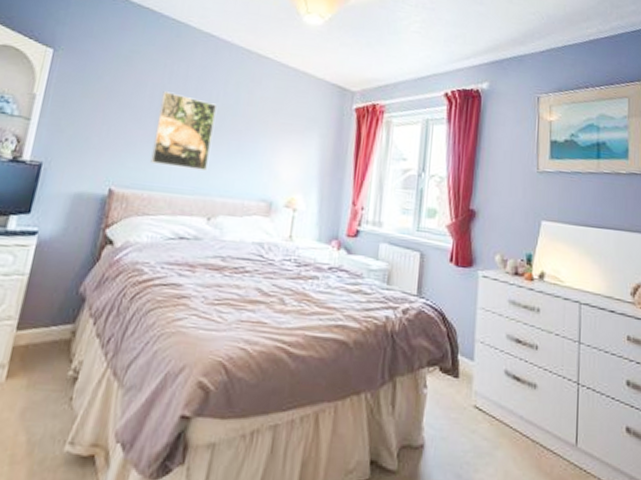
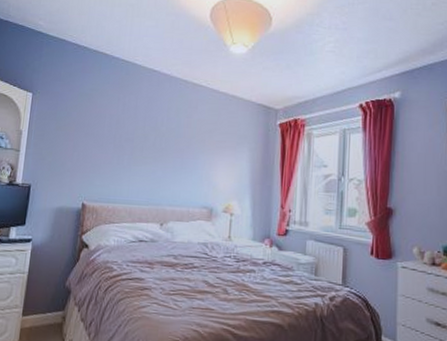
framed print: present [150,91,217,171] -> none [112,121,162,185]

